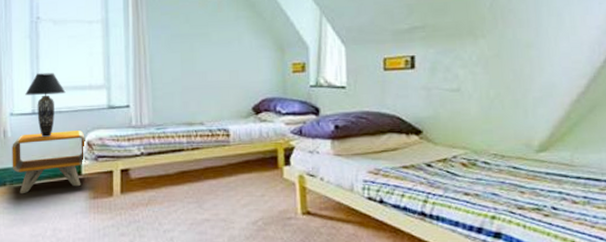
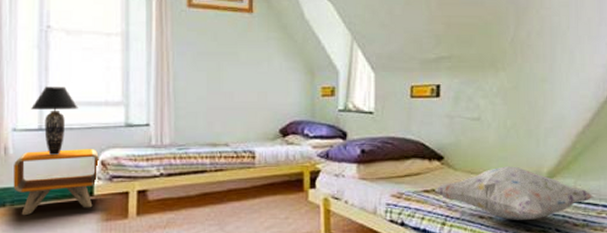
decorative pillow: none [415,139,595,198] -> present [436,166,594,221]

